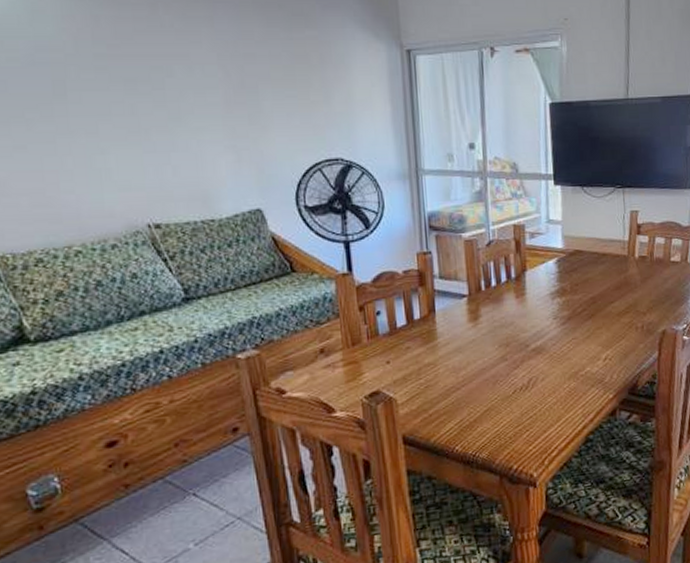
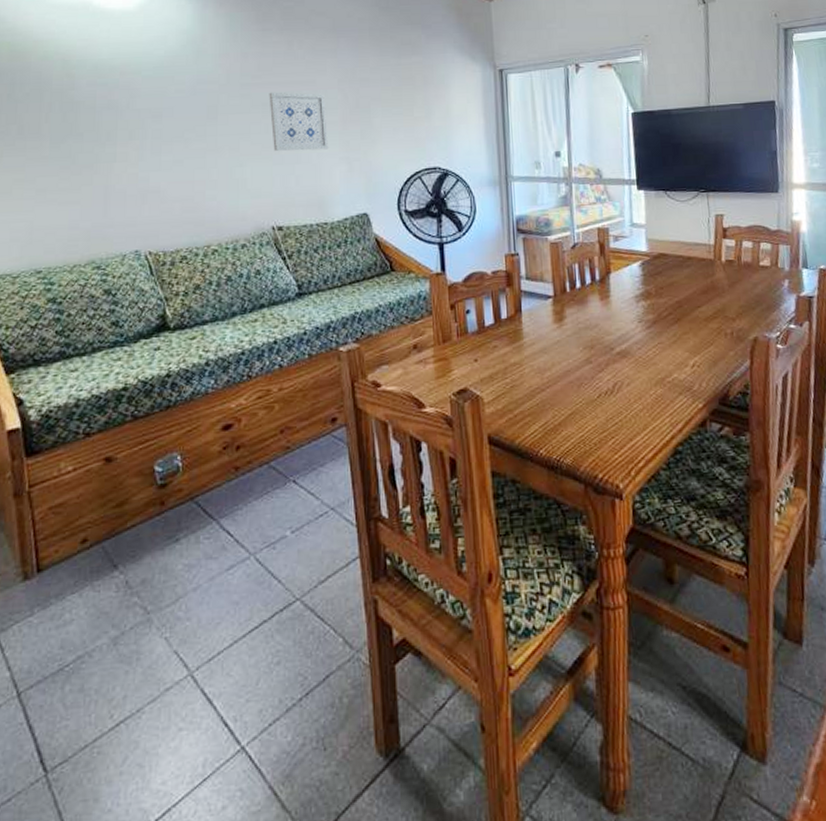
wall art: none [131,65,211,137] -> present [269,92,329,151]

